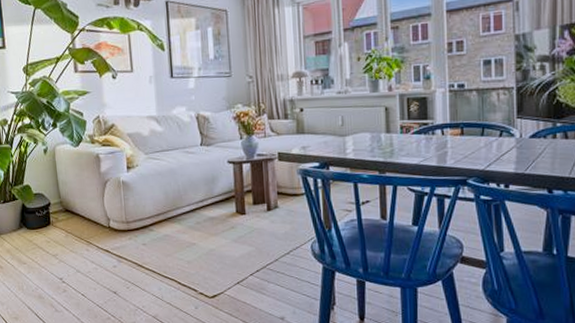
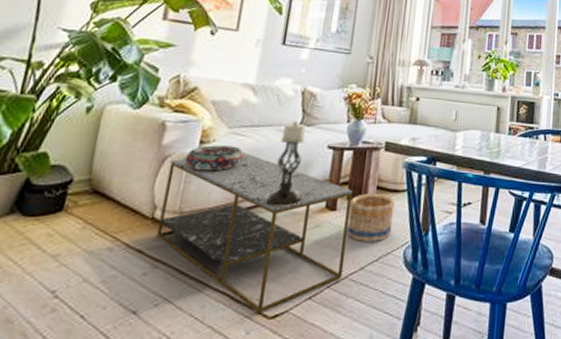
coffee table: none [110,173,261,294] -> present [157,153,353,313]
decorative bowl: none [119,168,163,190] -> present [184,145,244,171]
candle holder: none [185,143,216,215] -> present [263,121,308,208]
basket: none [256,198,298,239] -> present [346,193,395,242]

